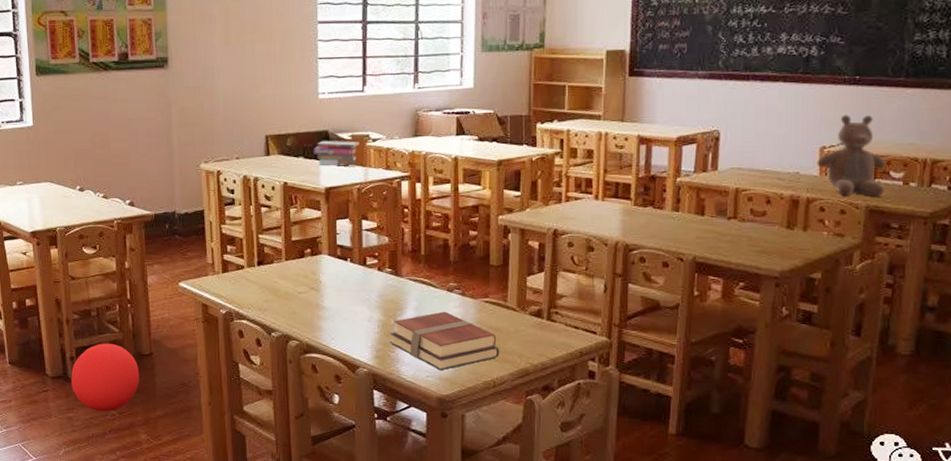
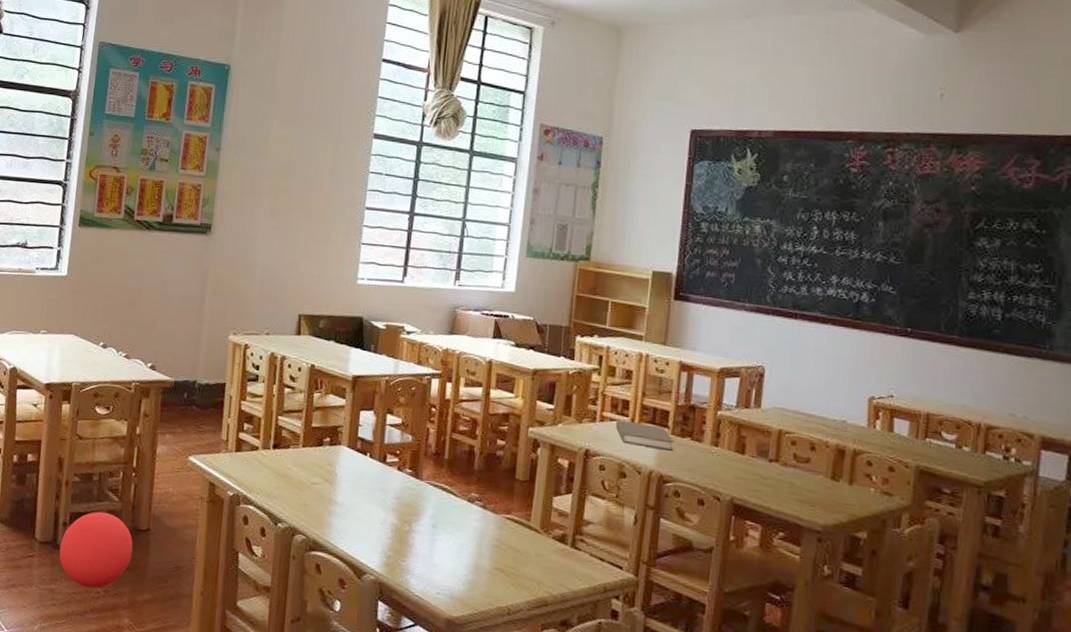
books: present [313,140,360,167] -> none [345,326,394,357]
books: present [389,311,499,371] -> none [401,523,518,589]
book: none [580,198,638,221] -> present [615,419,675,451]
stuffed animal: present [817,114,887,197] -> none [865,366,939,458]

